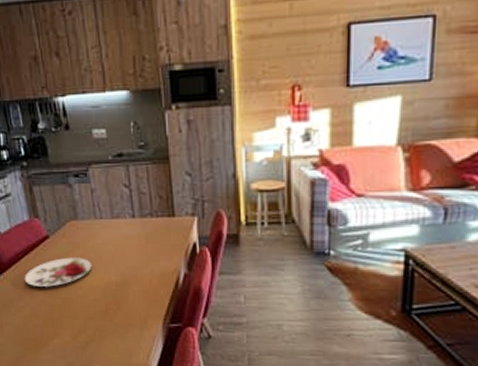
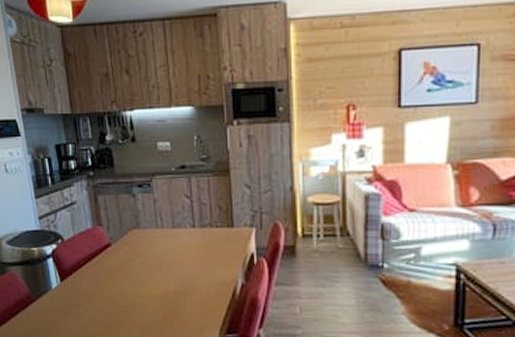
plate: present [24,257,92,287] -> none [84,265,152,295]

